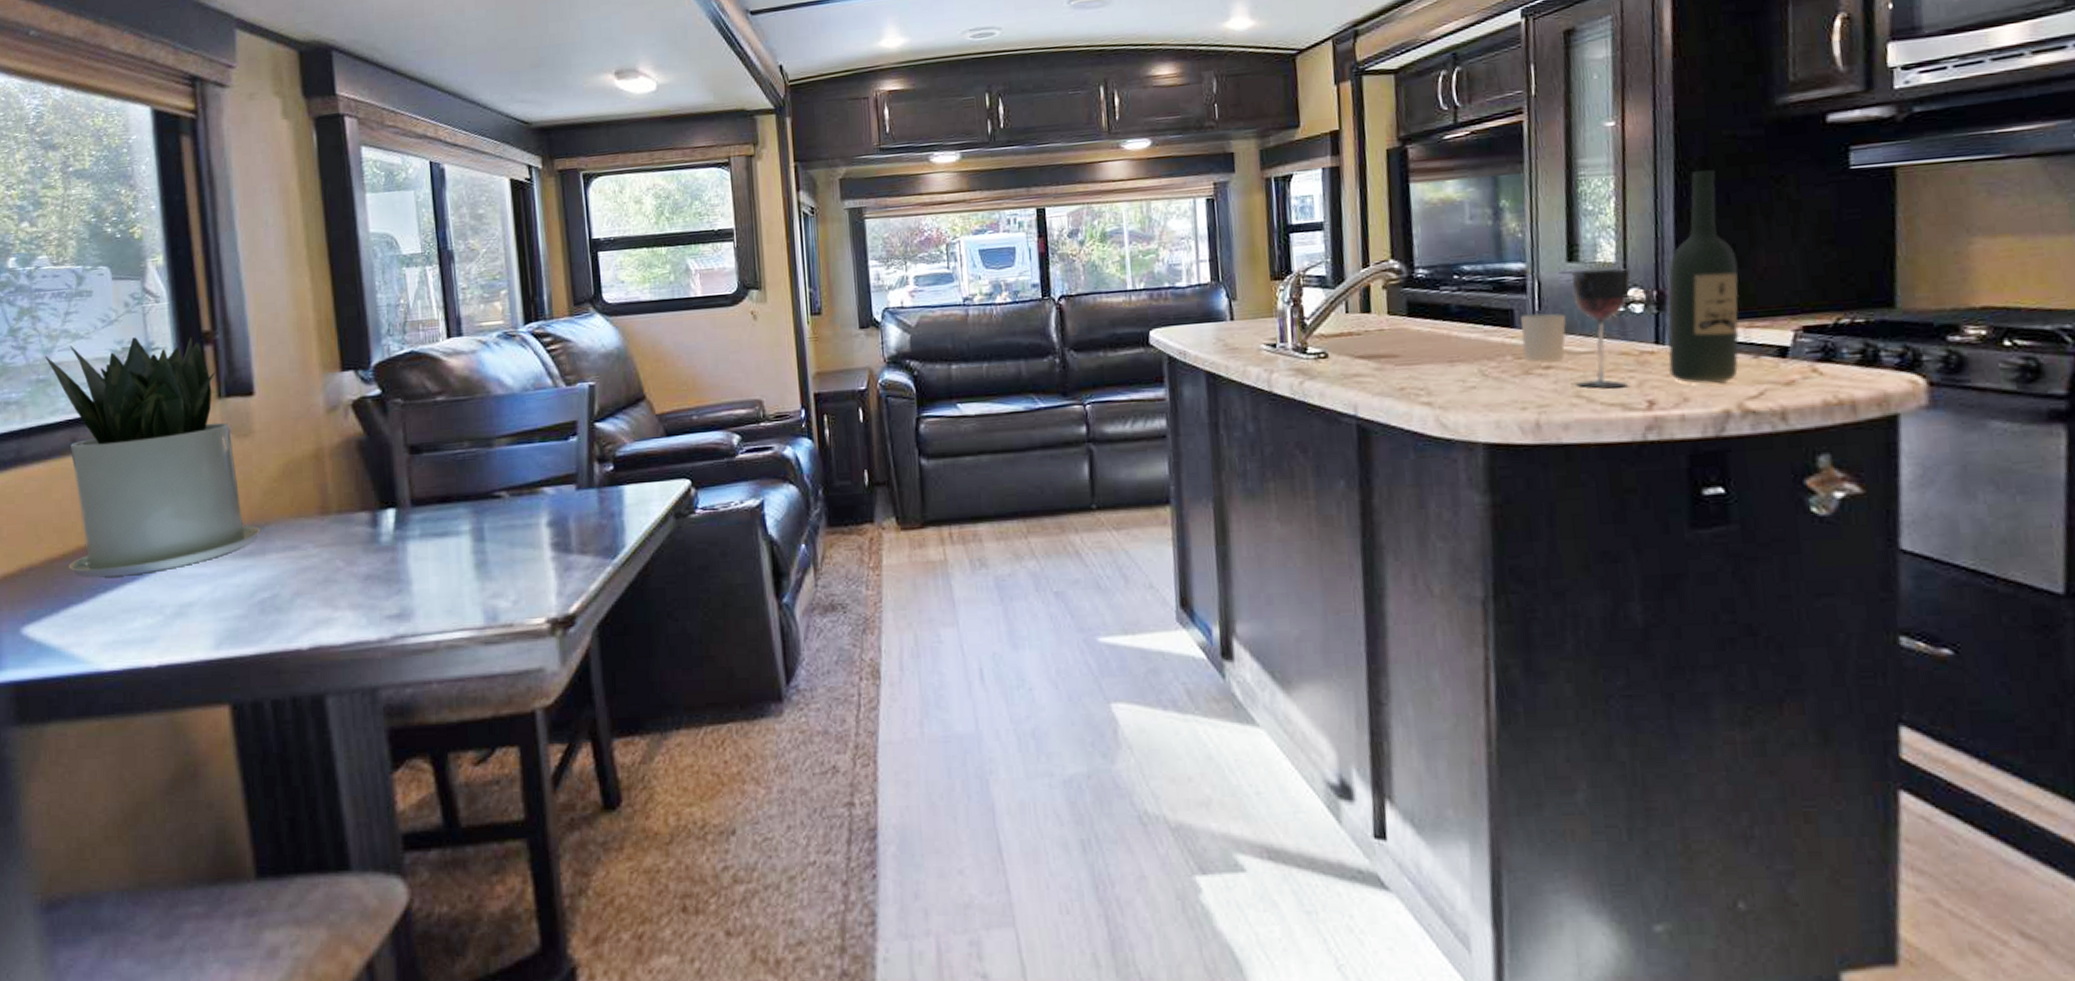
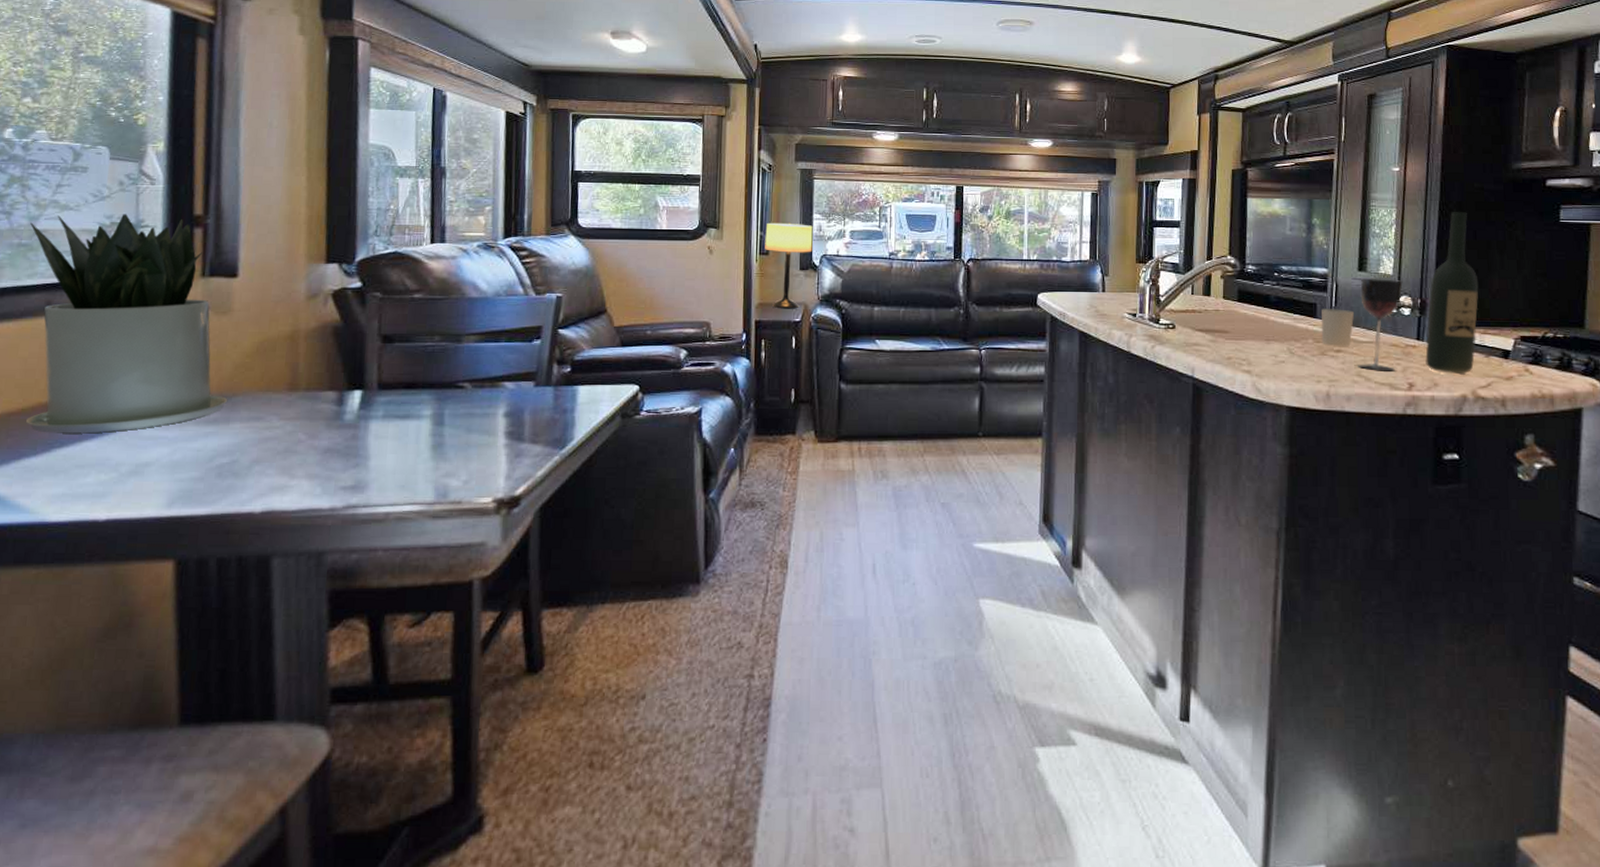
table lamp: none [815,274,872,377] -> present [765,222,813,309]

